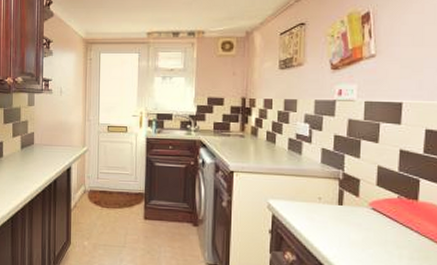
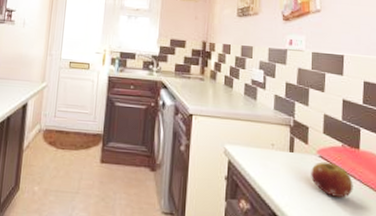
fruit: none [362,214,410,250] -> present [311,161,353,198]

